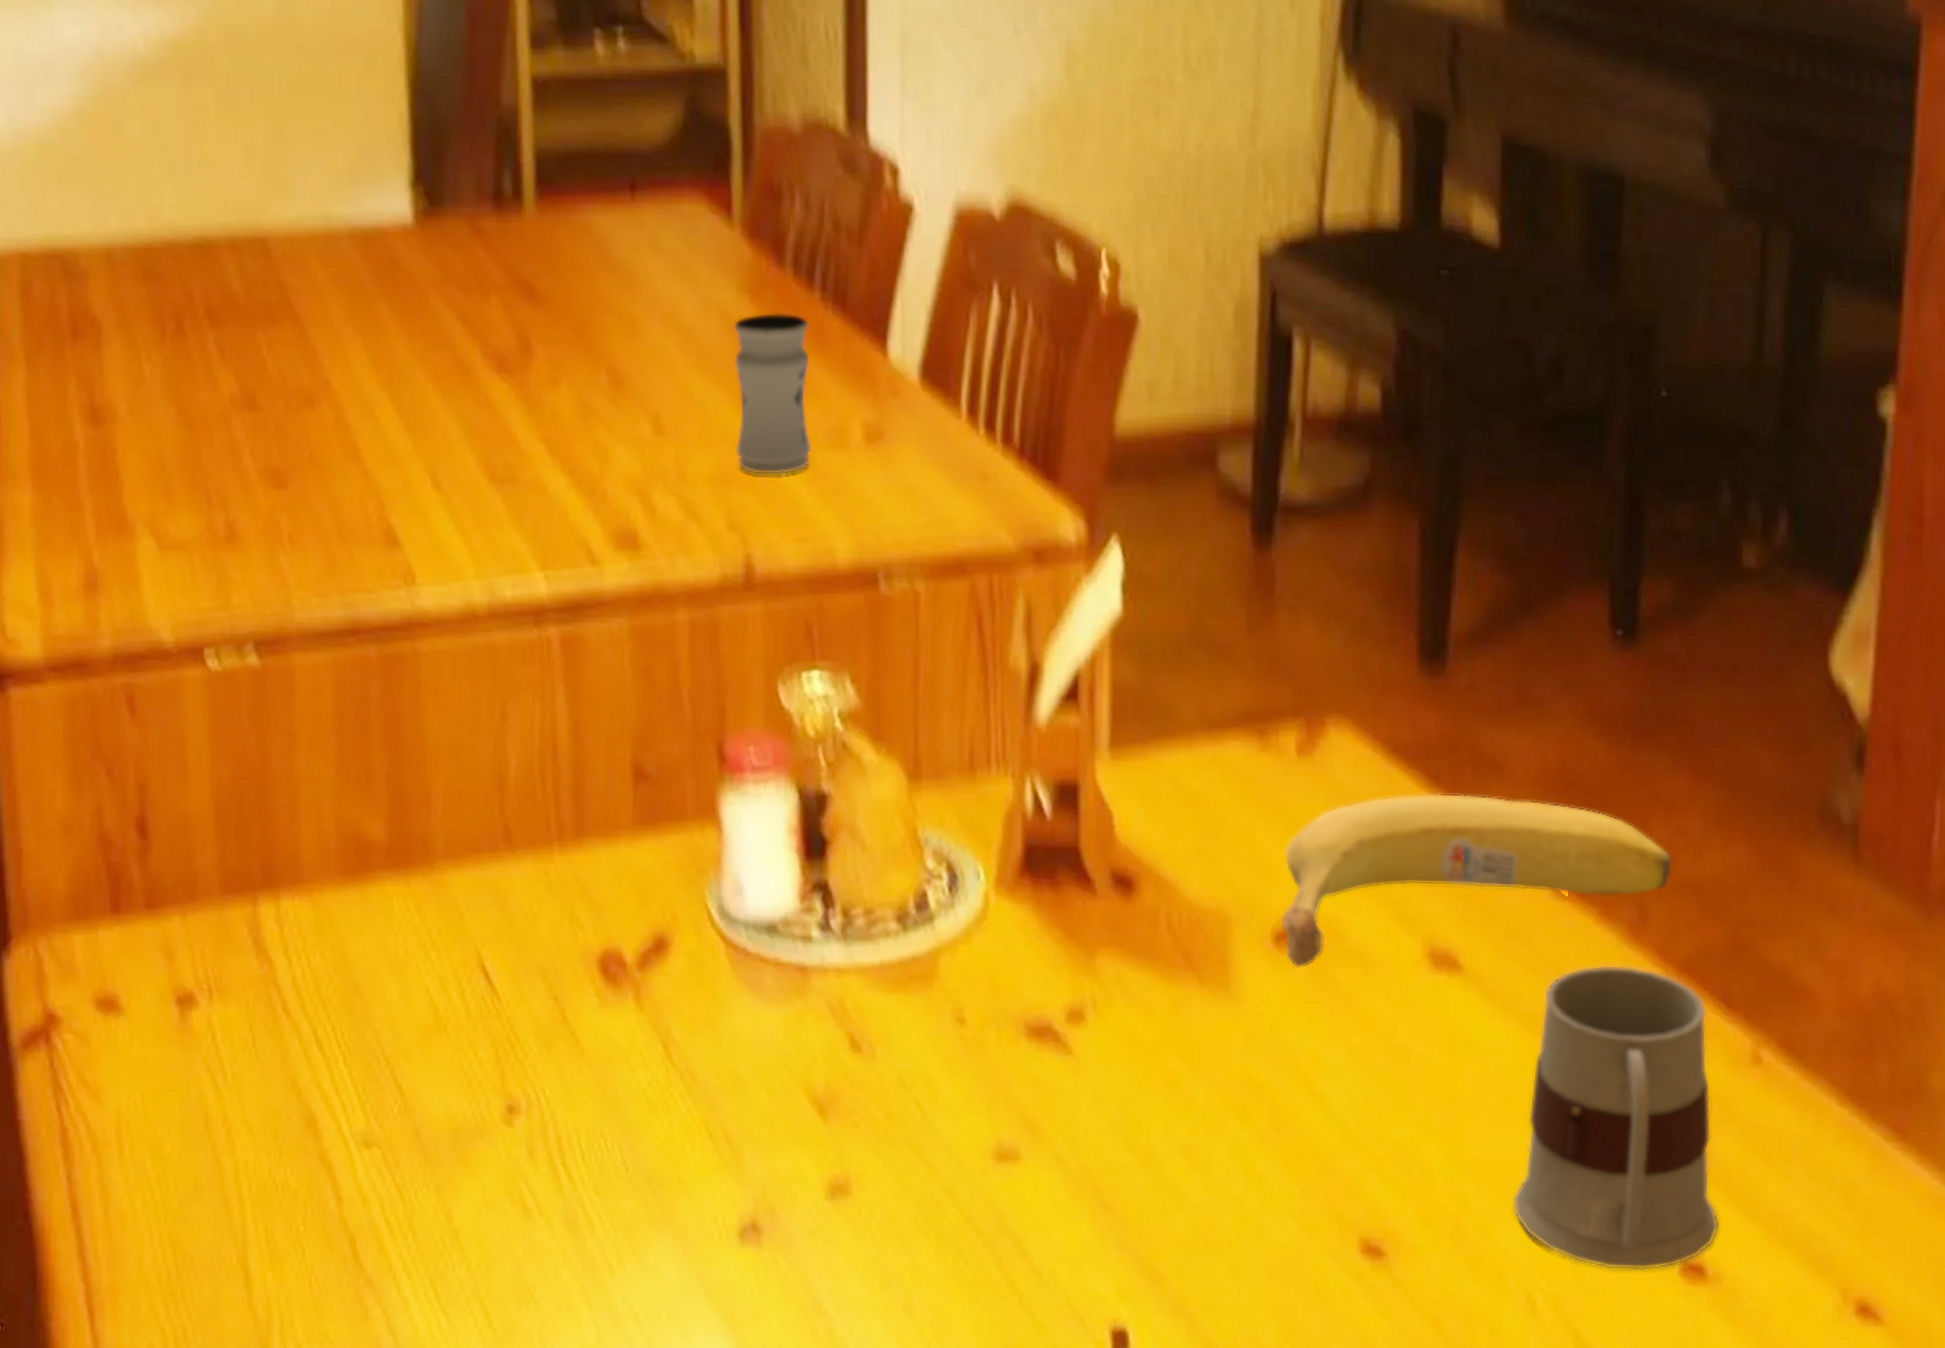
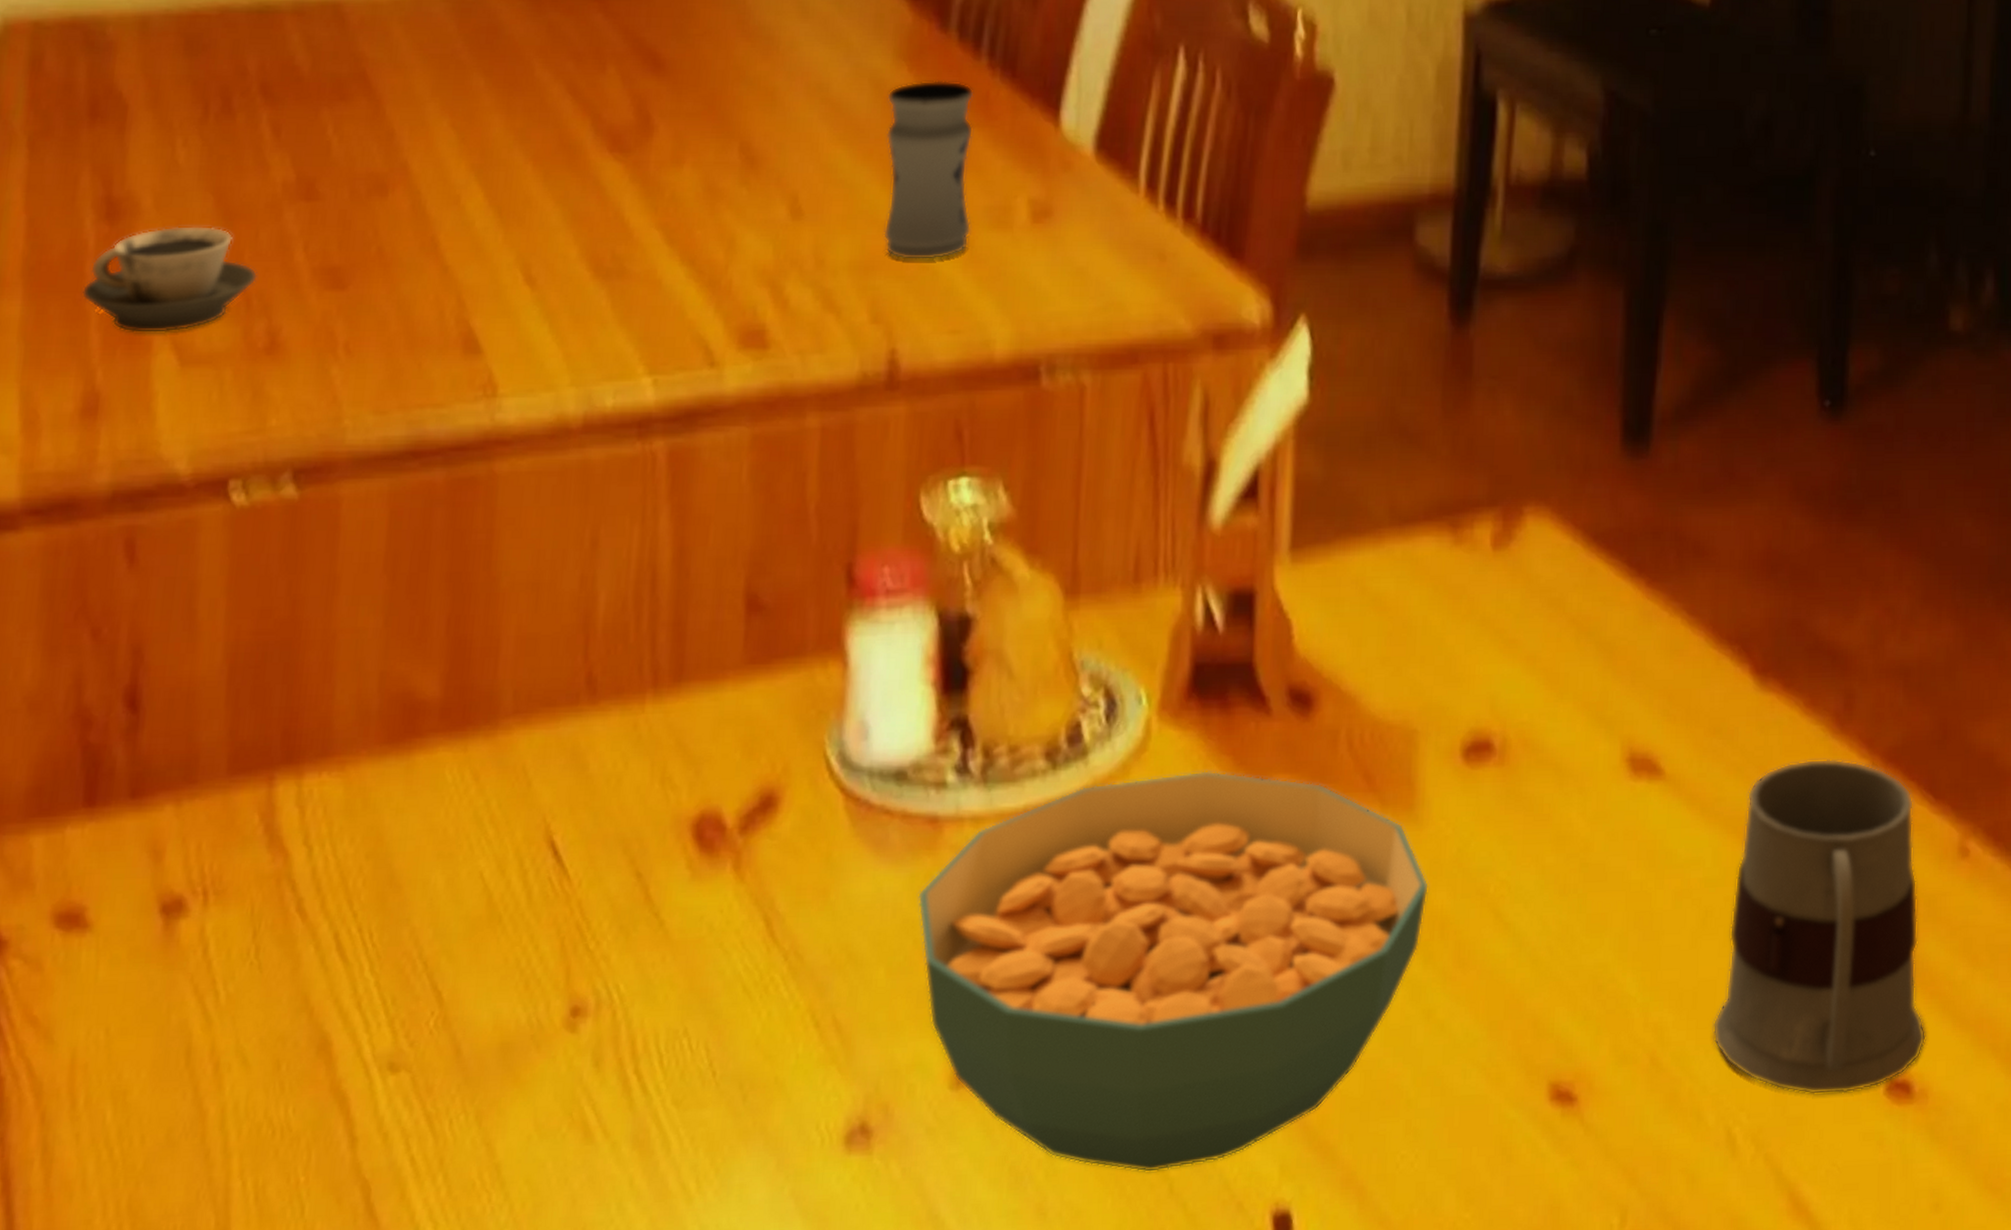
cup: none [76,430,215,522] -> present [81,225,258,334]
cereal bowl: none [791,941,1245,1285] -> present [917,770,1430,1173]
fruit: present [1280,793,1673,969] -> none [1471,582,1880,784]

